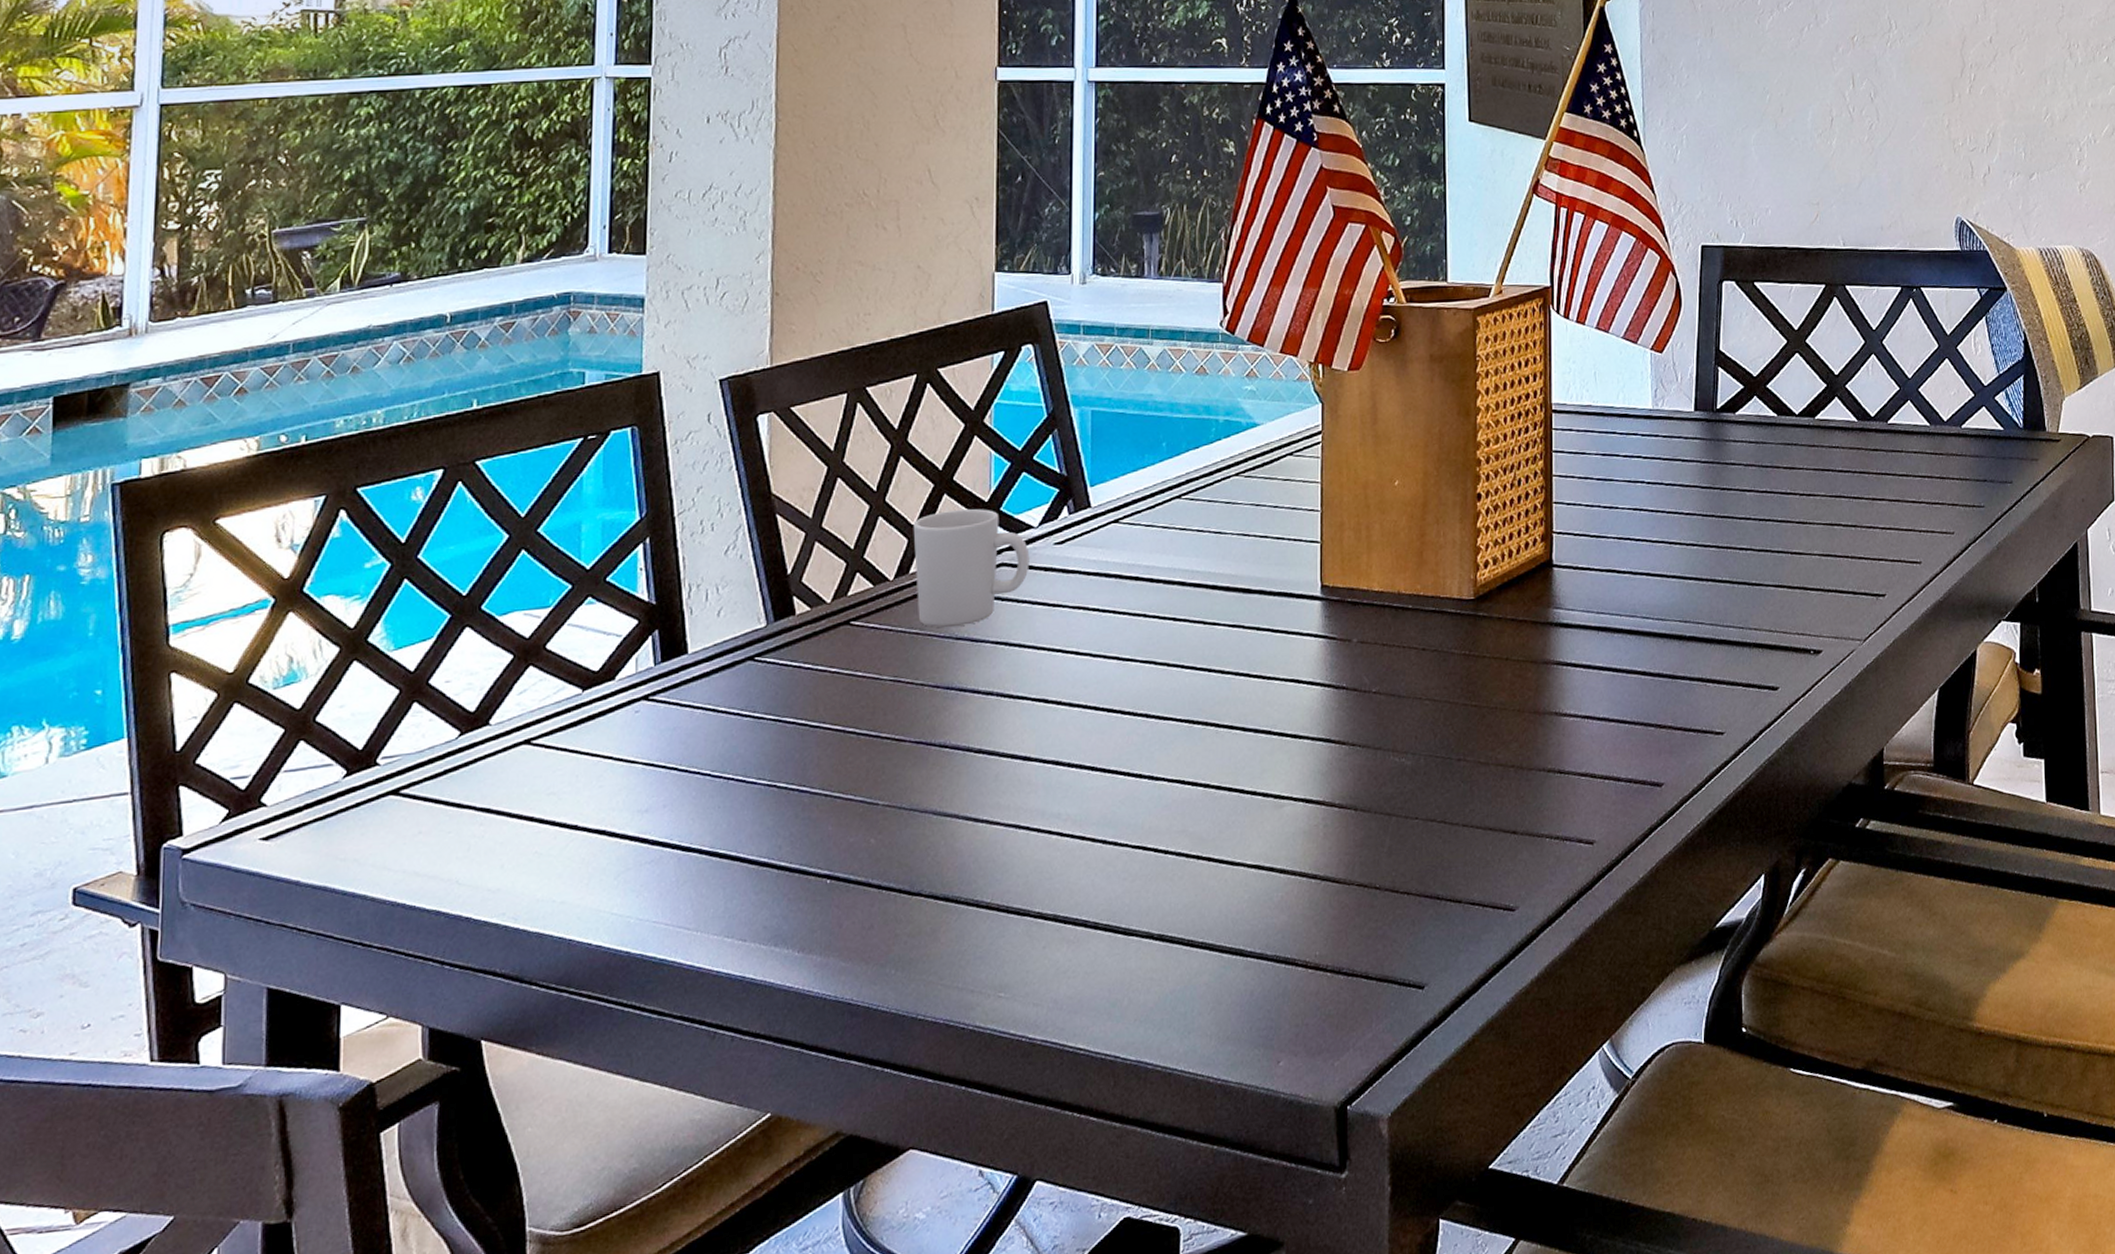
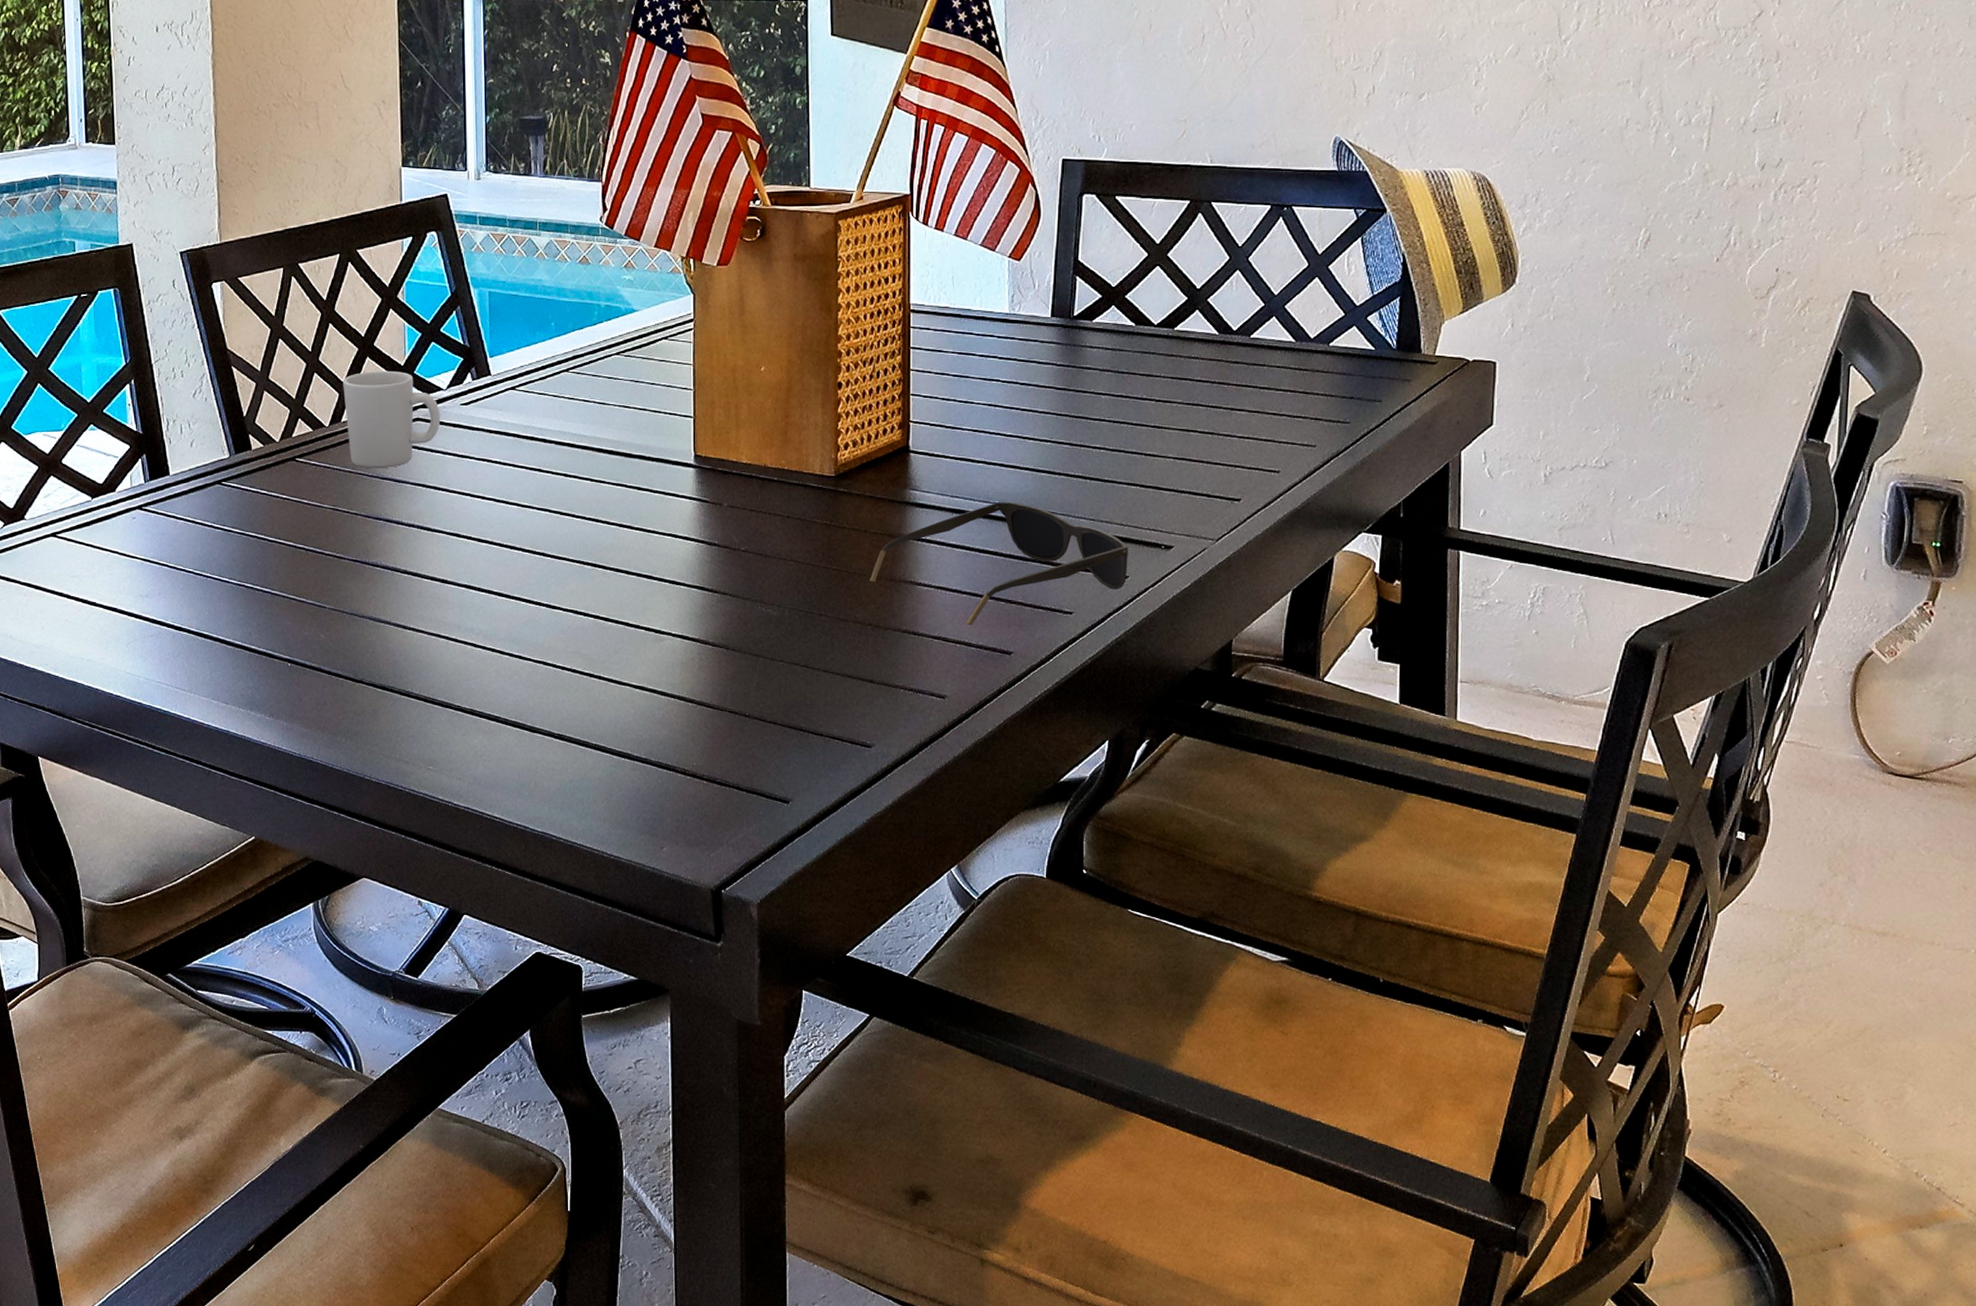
sunglasses: none [1511,614,1778,758] -> present [869,501,1128,626]

